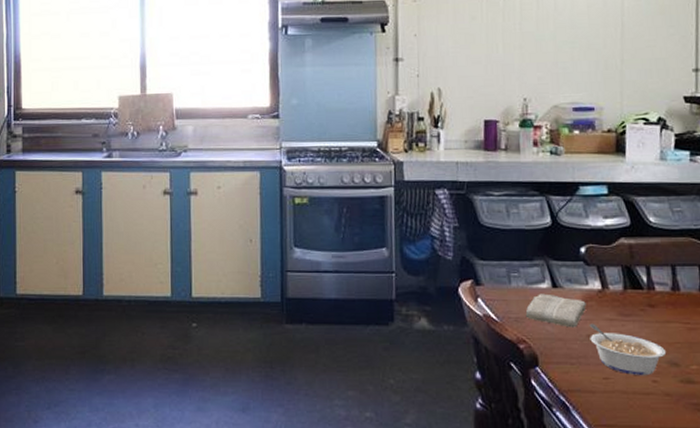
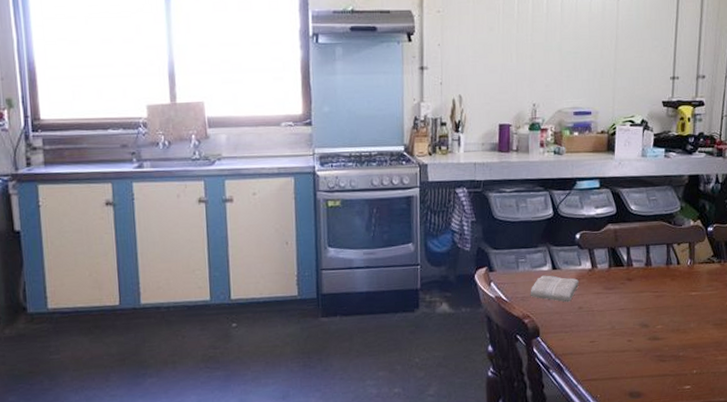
legume: present [589,323,667,376] -> none [581,297,639,338]

